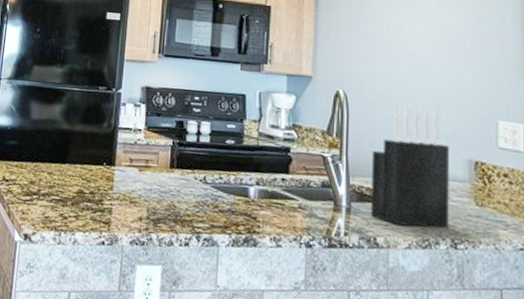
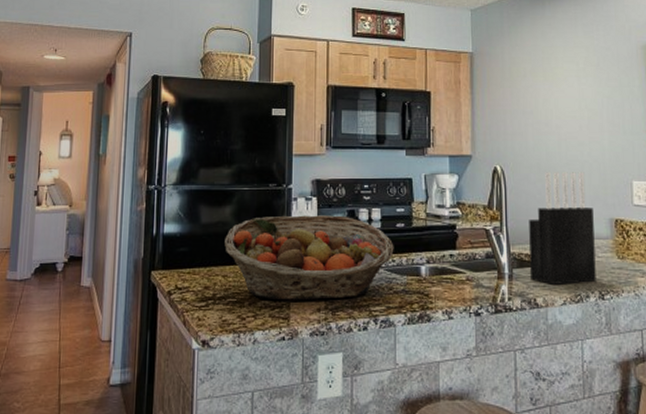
fruit basket: none [52,118,222,211] -> present [225,215,394,301]

